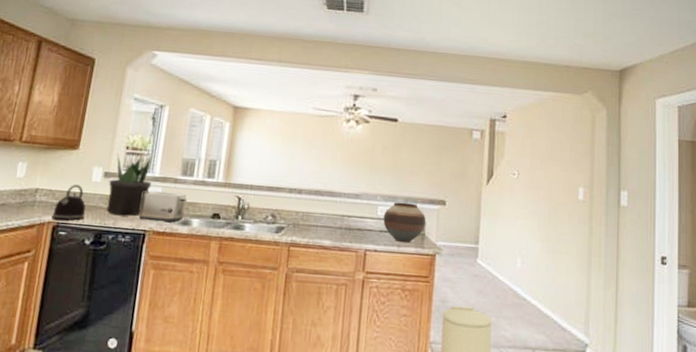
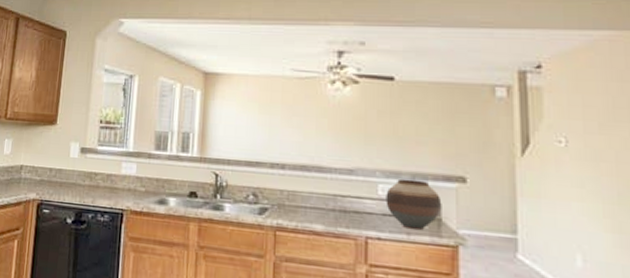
kettle: present [51,184,86,221] -> none [36,160,66,199]
planter: present [106,153,152,217] -> none [84,127,127,195]
toaster: present [138,190,188,223] -> none [115,166,163,202]

